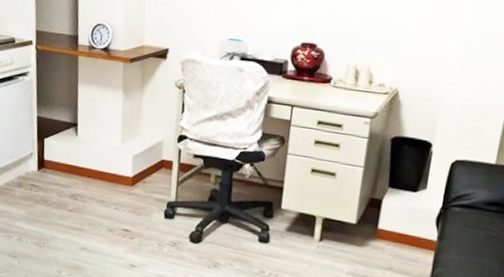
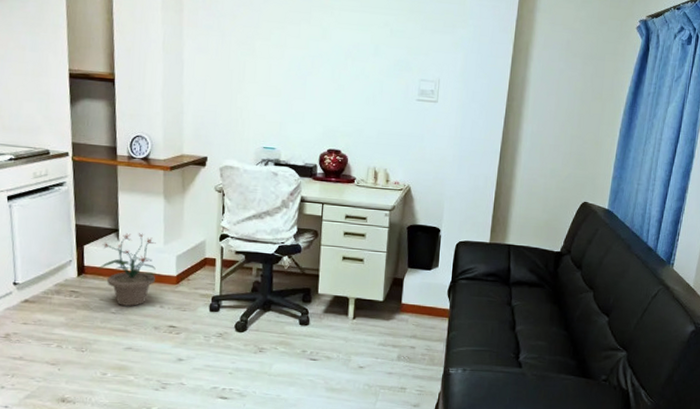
potted plant: none [57,128,116,206] -> present [98,233,160,306]

